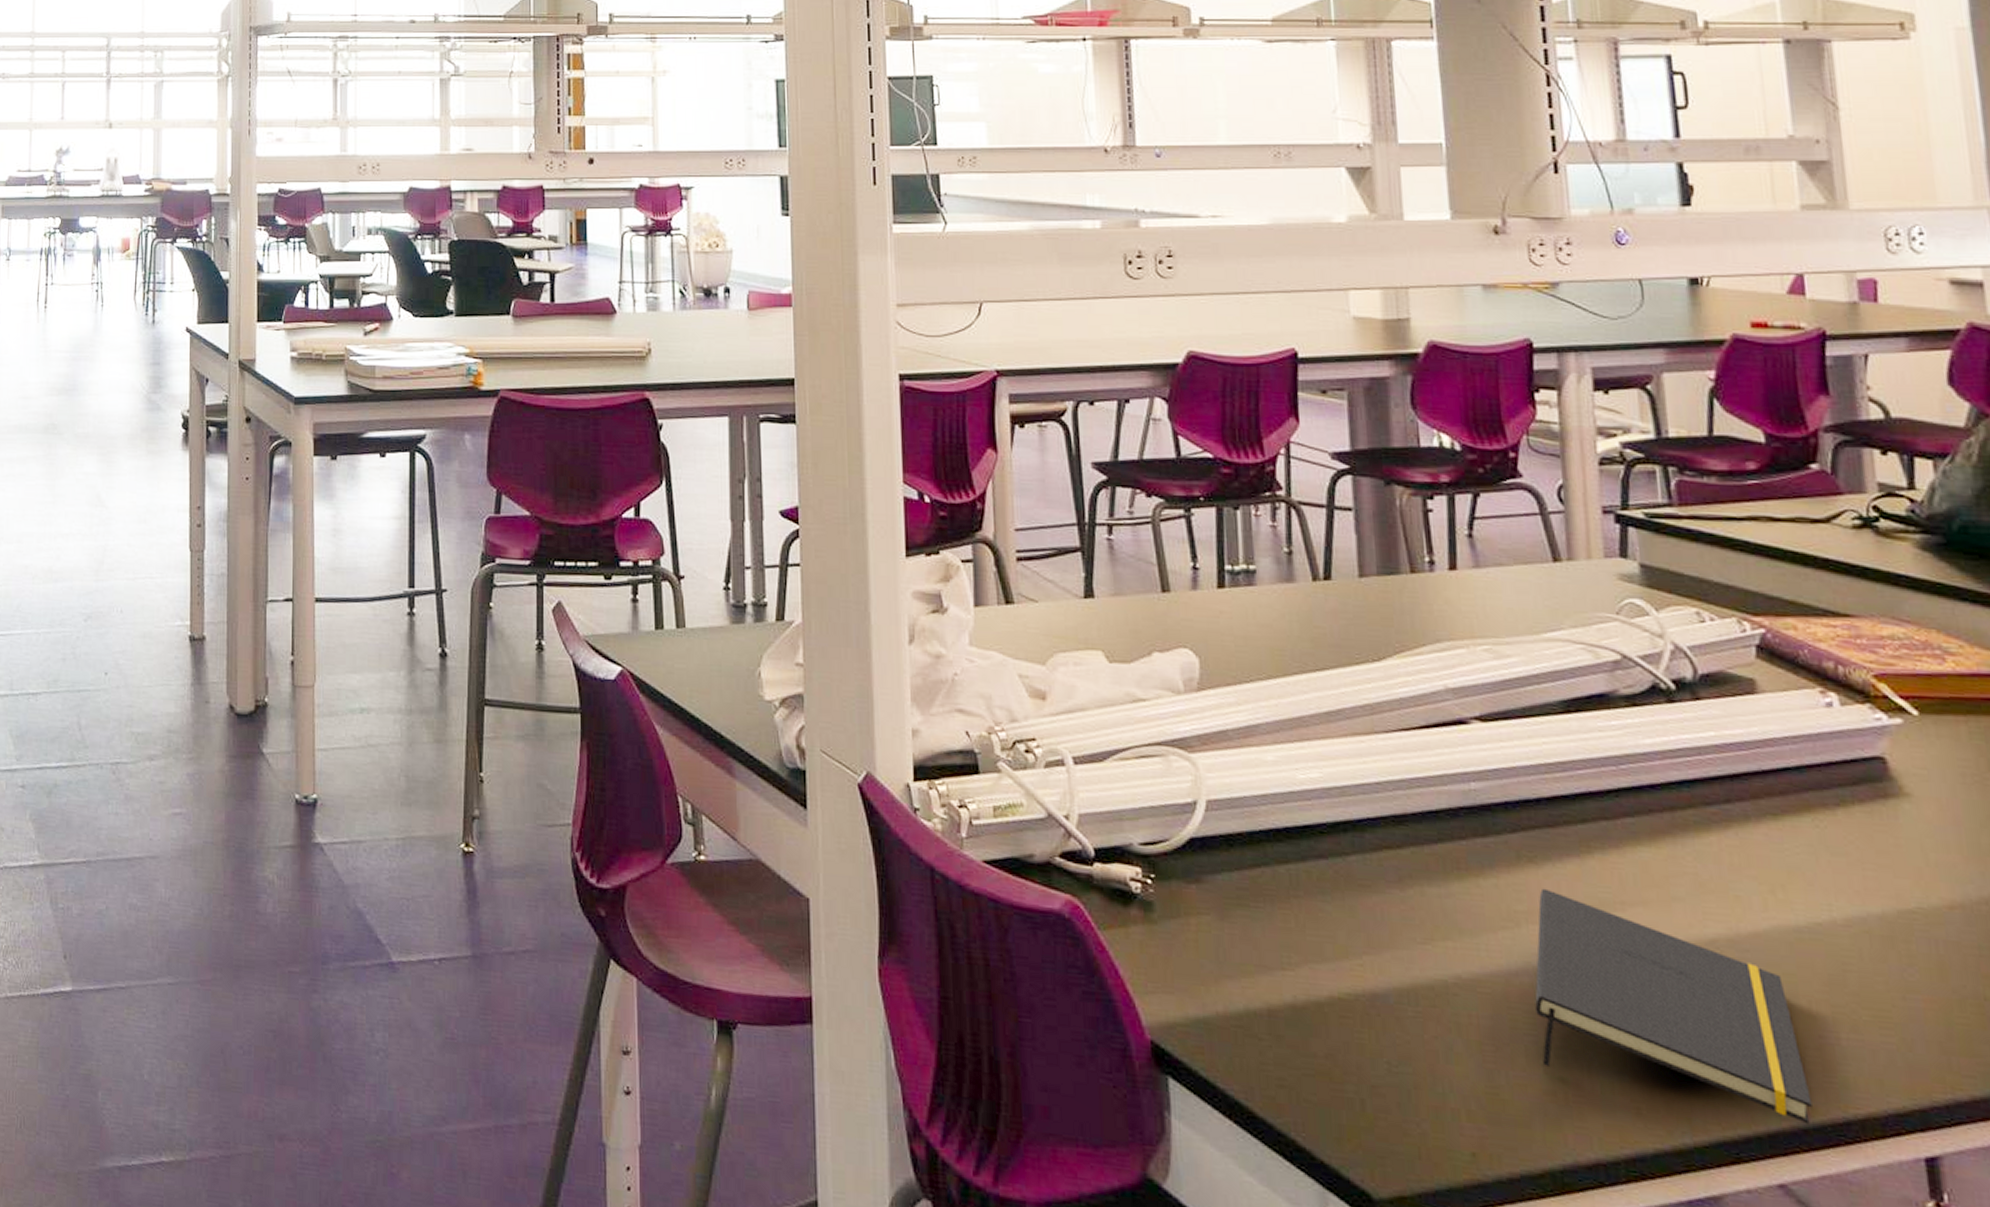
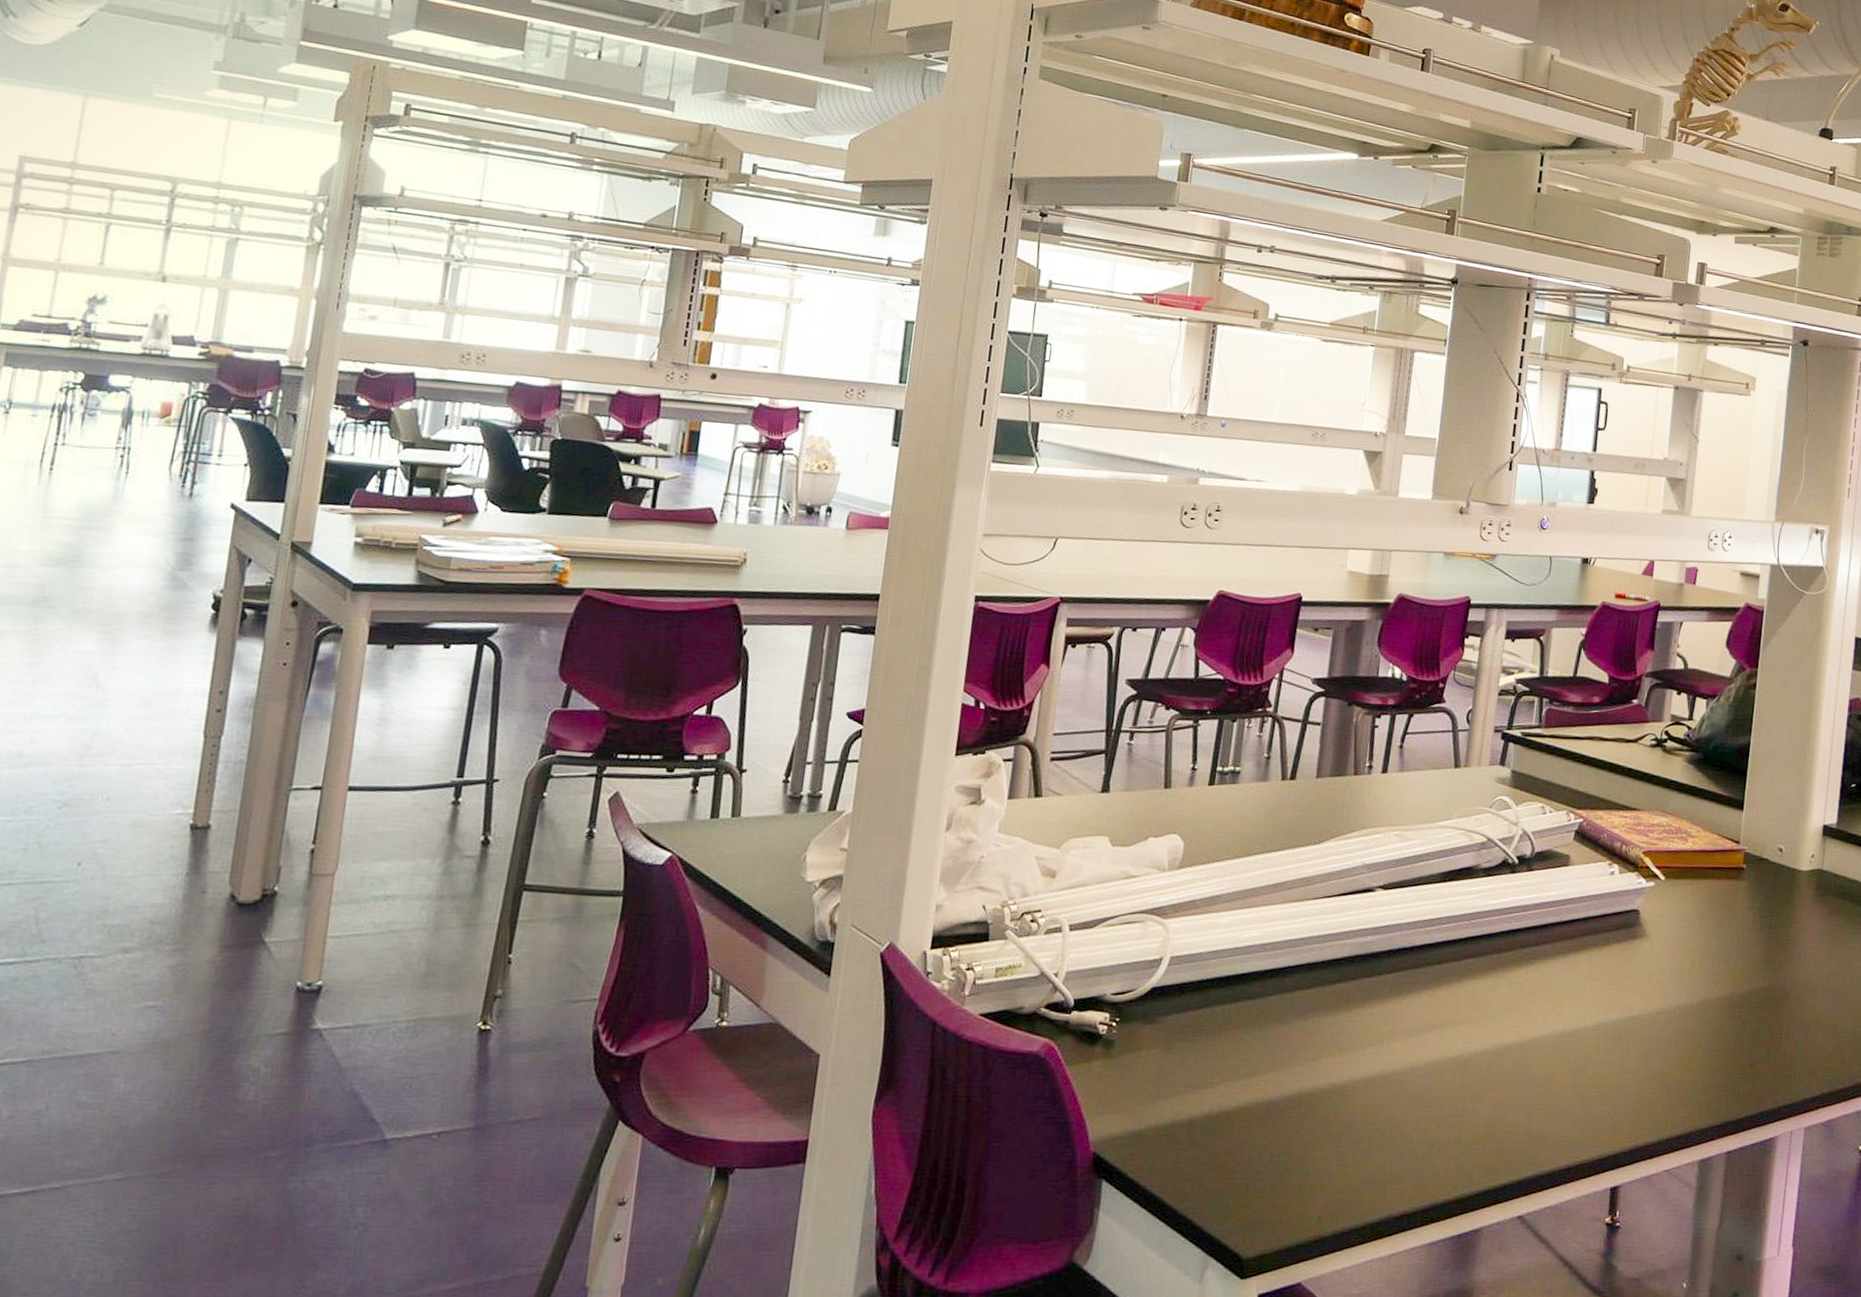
notepad: present [1535,888,1812,1125] -> none [1380,1014,1550,1172]

